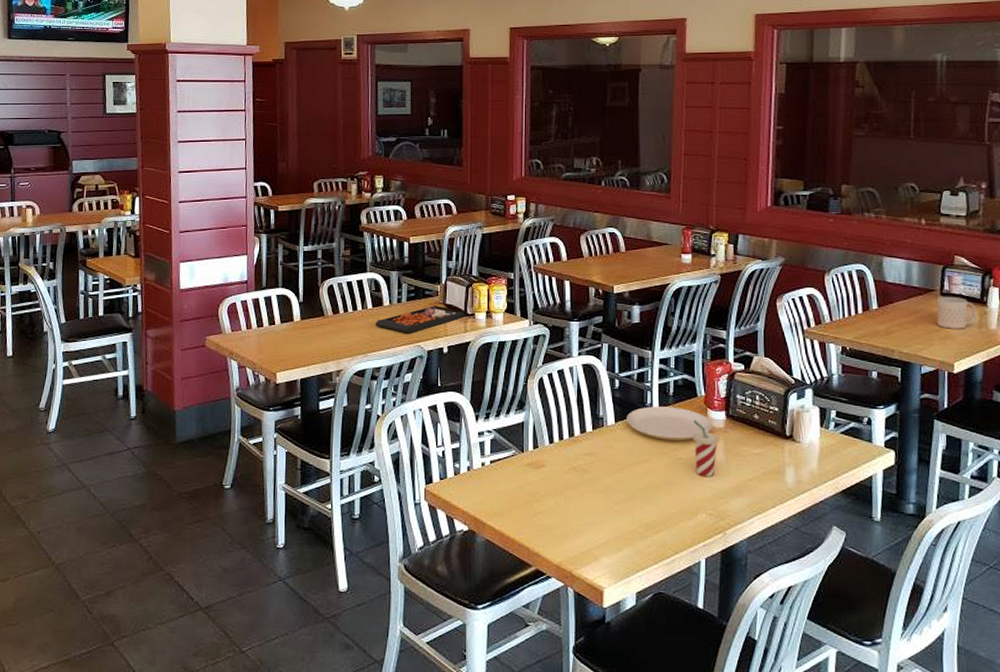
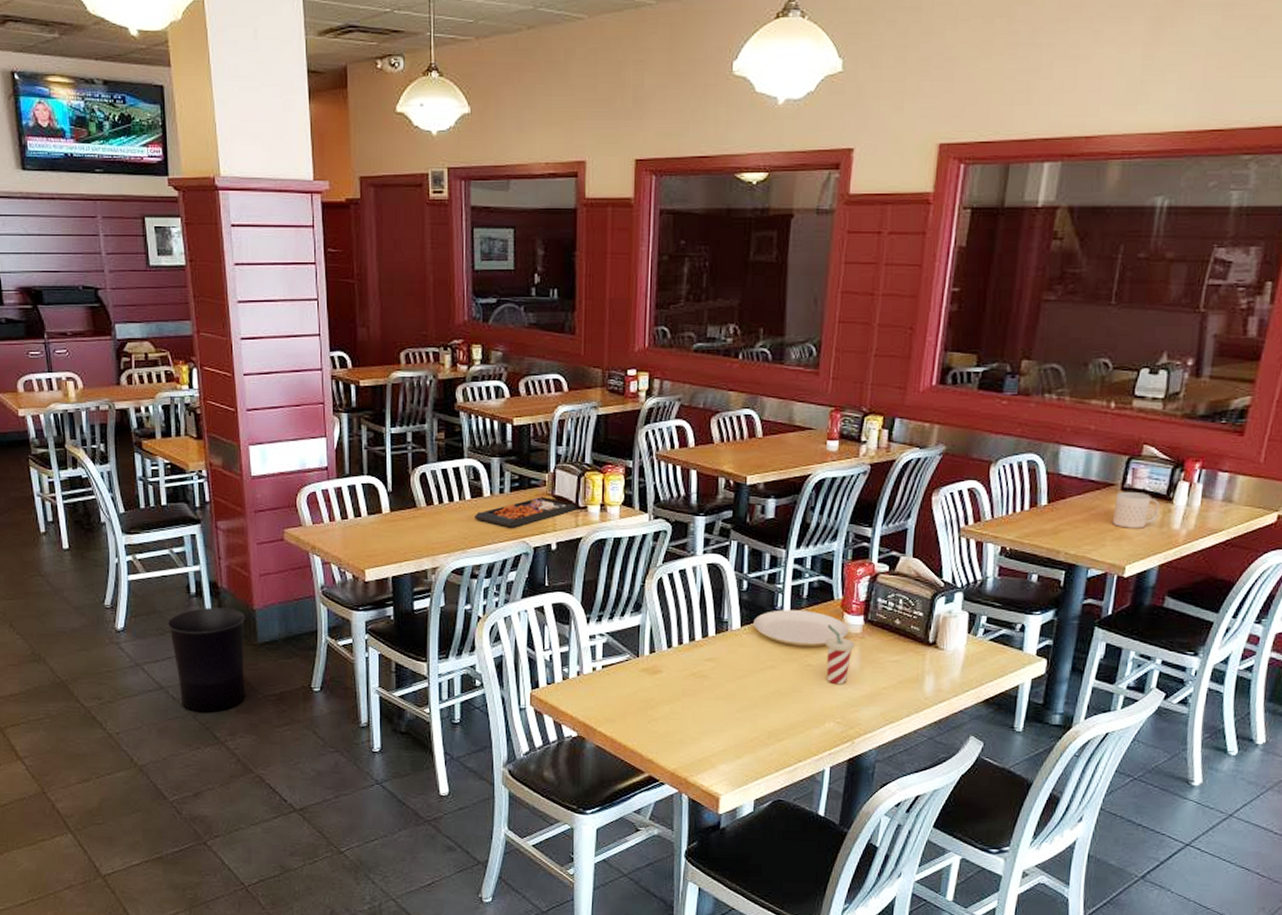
waste bin: none [94,409,166,511] -> present [167,607,245,713]

